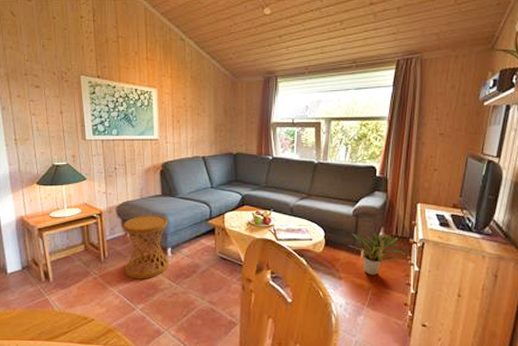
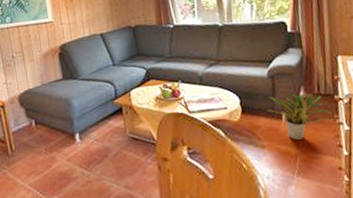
side table: present [123,215,168,279] -> none [26,100,78,171]

